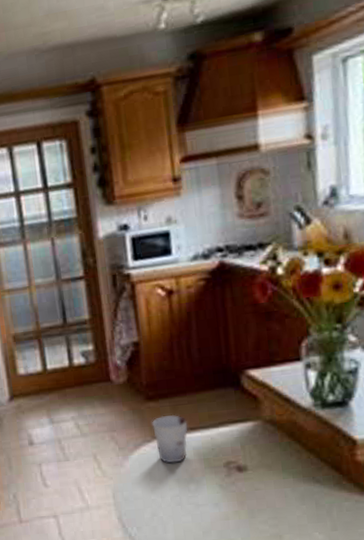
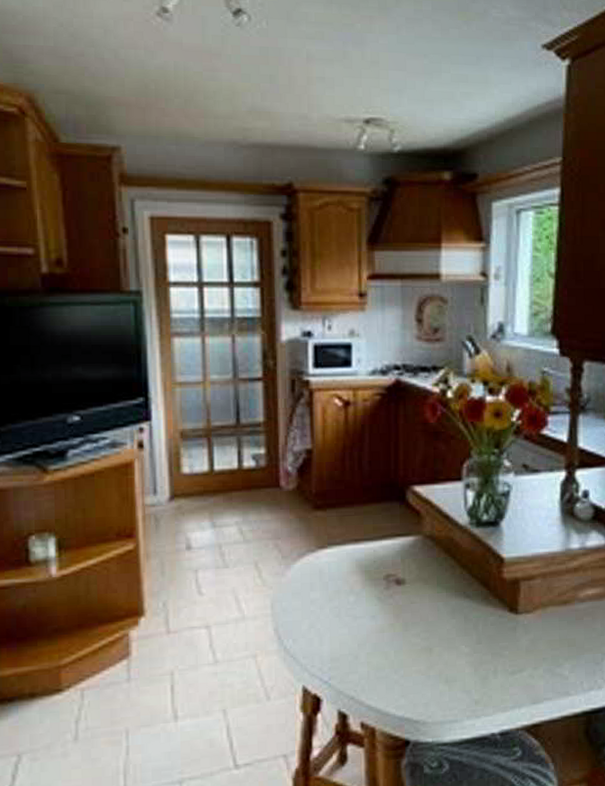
cup: present [151,415,188,463] -> none [317,526,353,574]

